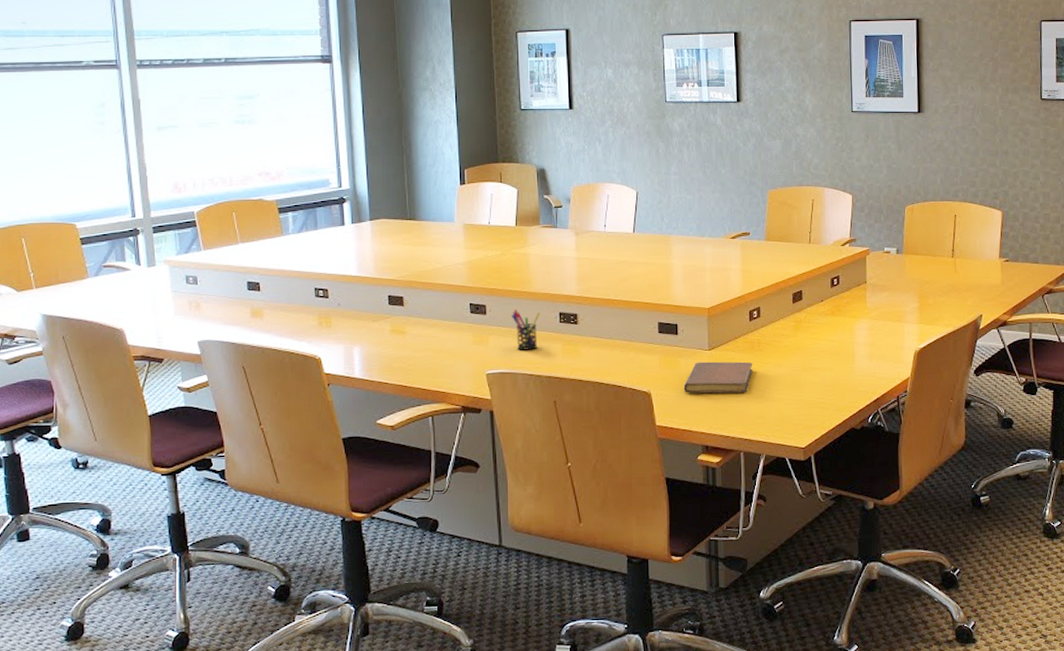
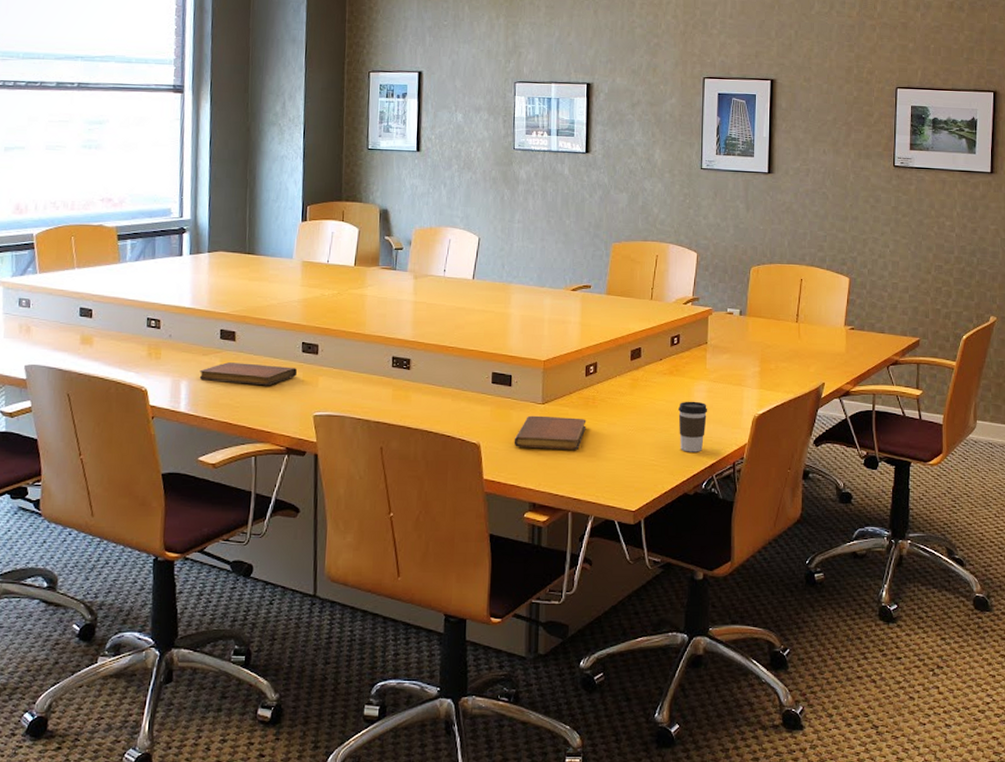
notebook: none [371,326,466,348] -> present [199,362,297,386]
pen holder: present [511,309,540,350] -> none [343,351,373,394]
coffee cup: none [841,339,871,389] -> present [678,401,708,452]

